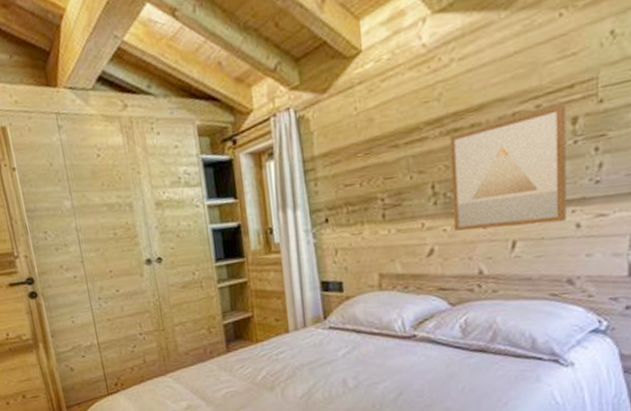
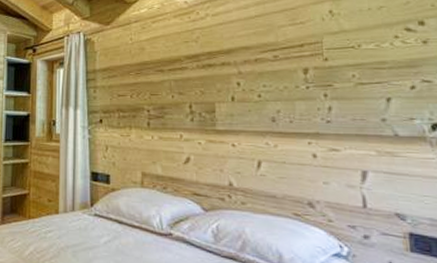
wall art: present [449,104,566,232] -> none [204,58,304,150]

